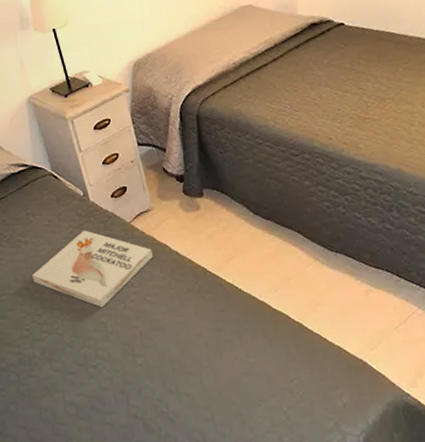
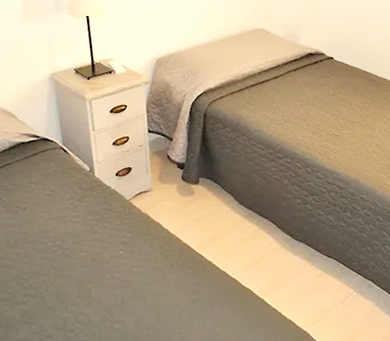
book: present [32,230,153,308] -> none [25,203,145,276]

